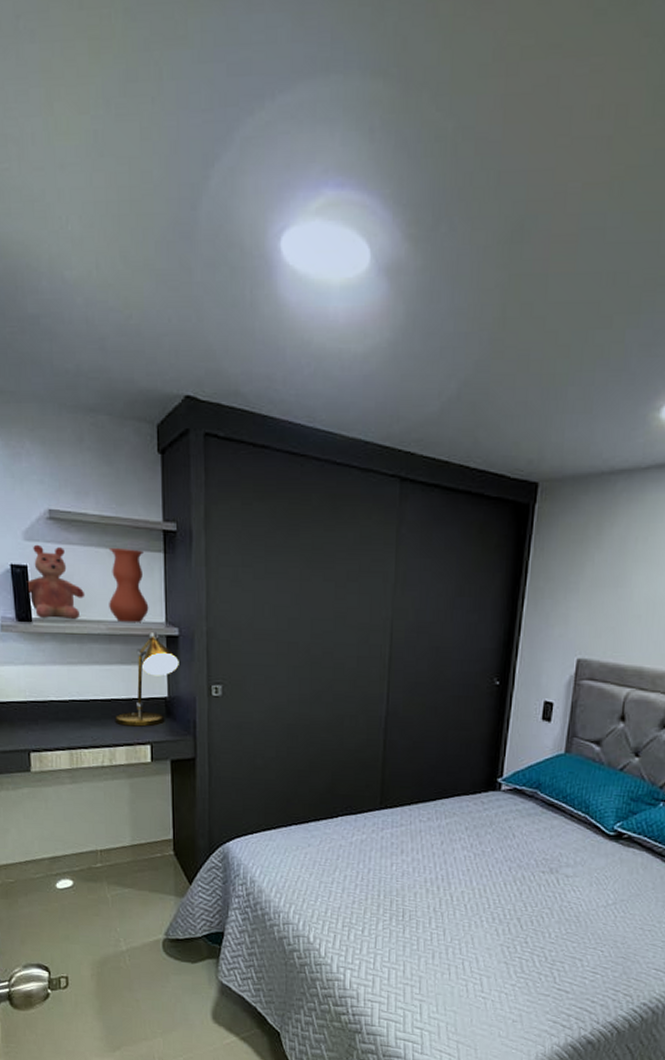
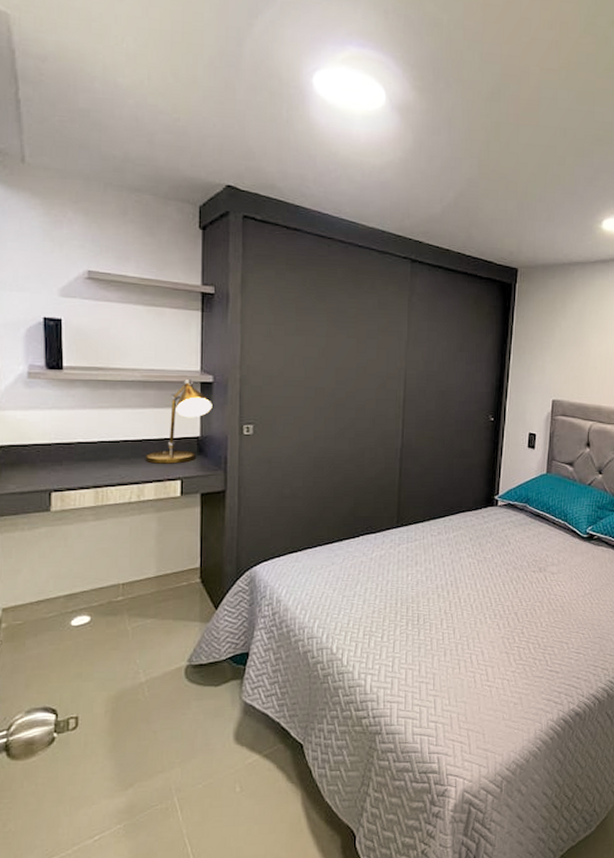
teddy bear: present [25,544,85,620] -> none [58,300,121,368]
vase: present [108,548,149,624] -> none [145,306,185,372]

